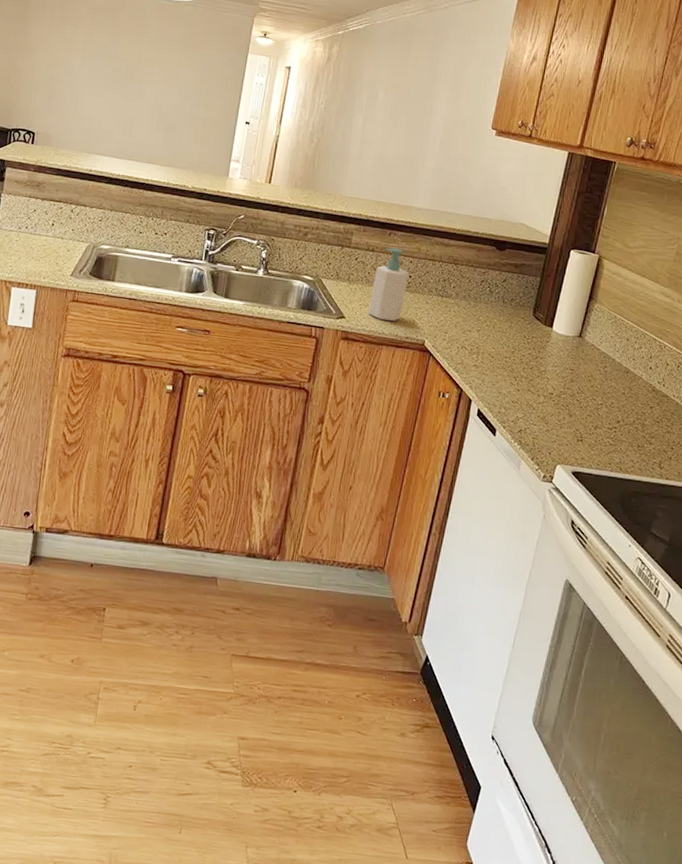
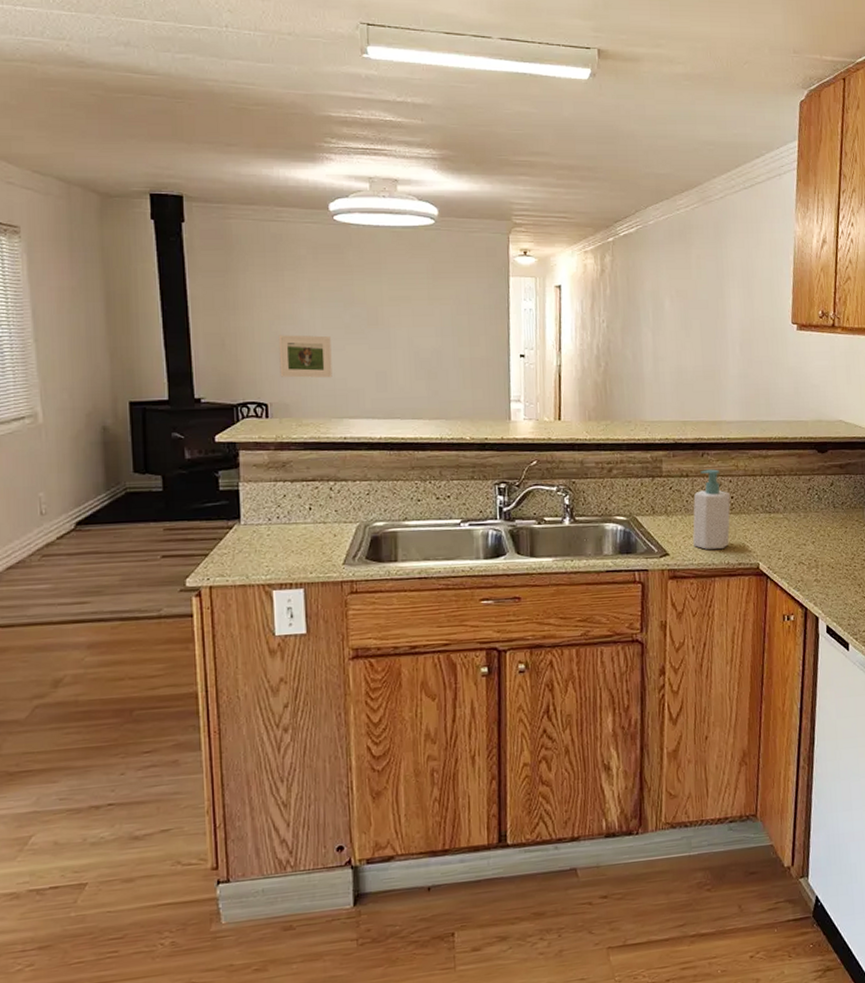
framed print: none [48,77,94,119] -> present [278,335,332,378]

